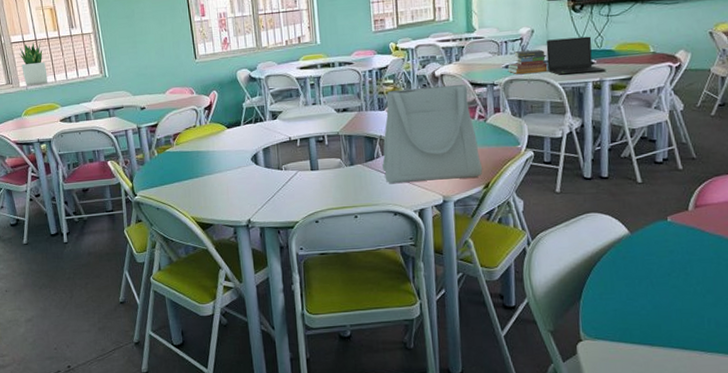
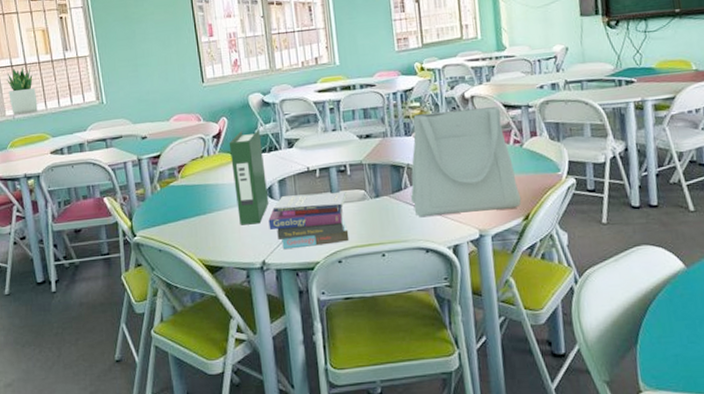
binder: none [218,102,255,188] -> present [228,129,270,226]
books: none [253,160,326,210] -> present [268,192,350,250]
books: present [507,49,548,74] -> none [542,68,586,95]
laptop: present [546,36,606,75] -> none [581,53,648,95]

